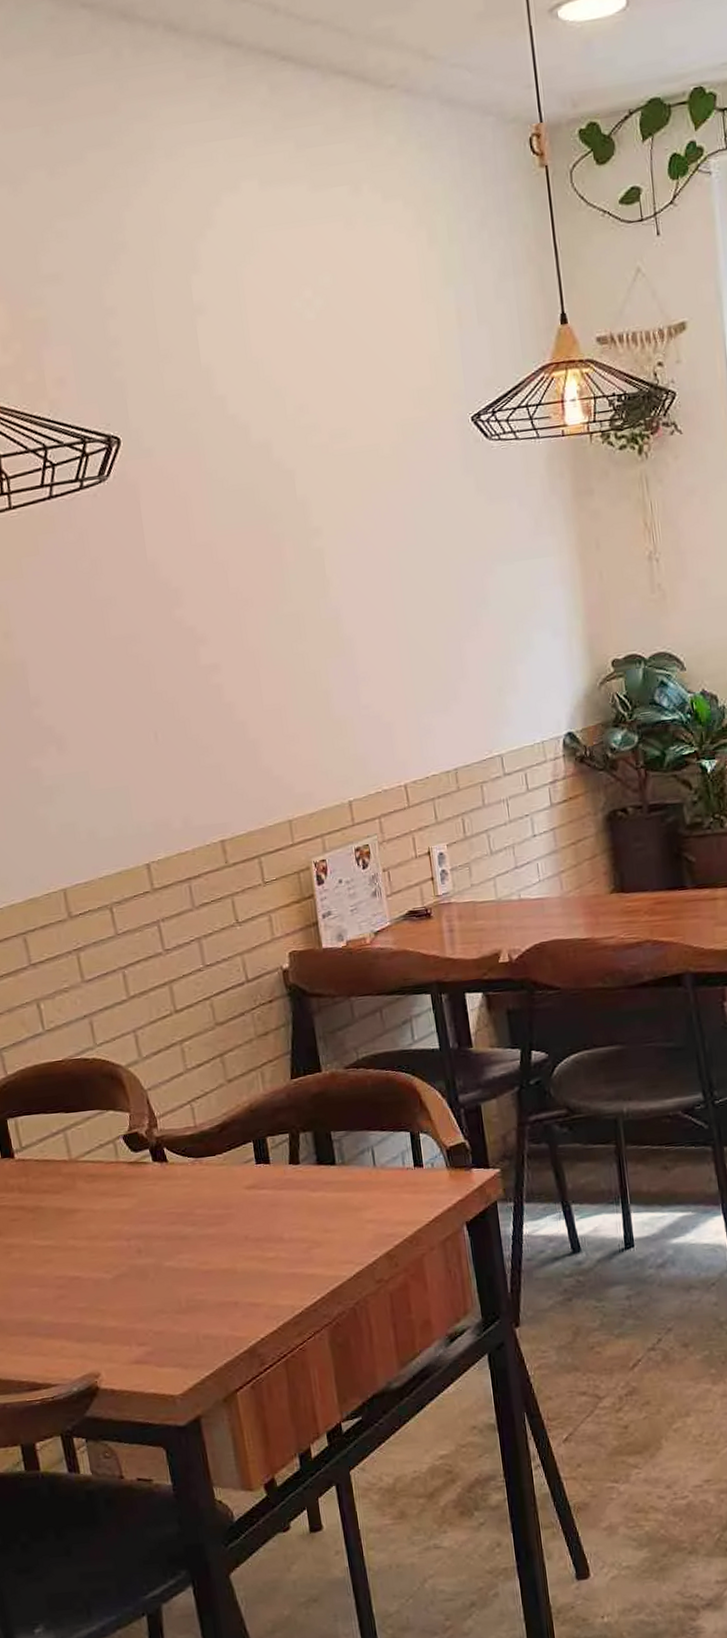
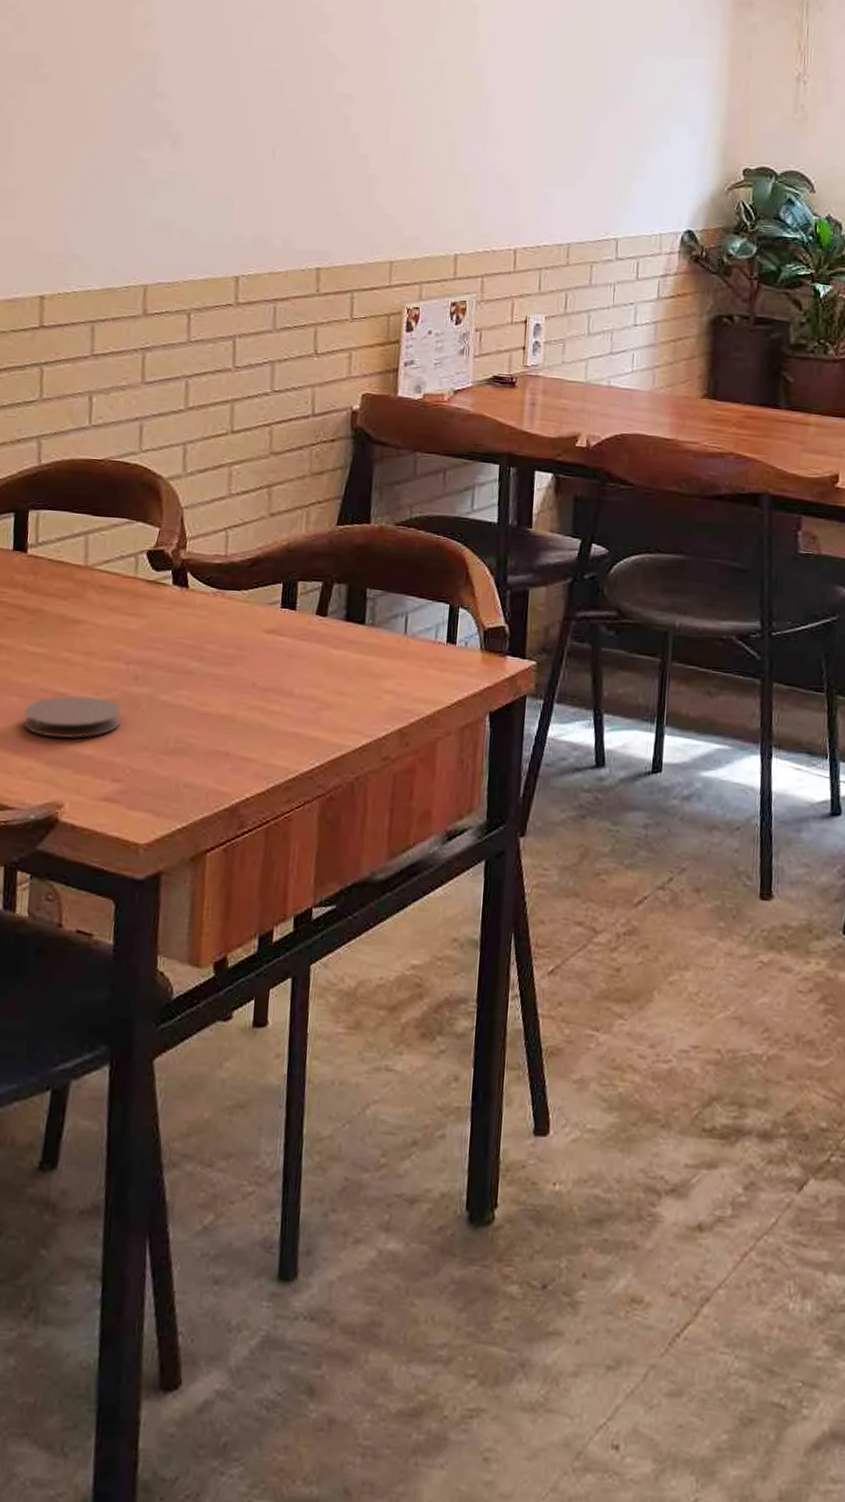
coaster: none [45,1274,135,1317] -> present [23,696,121,738]

